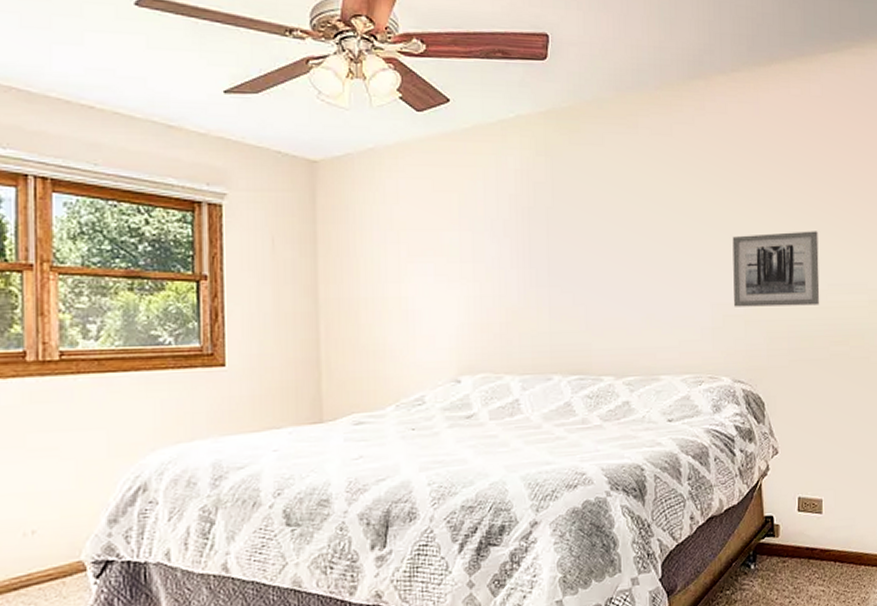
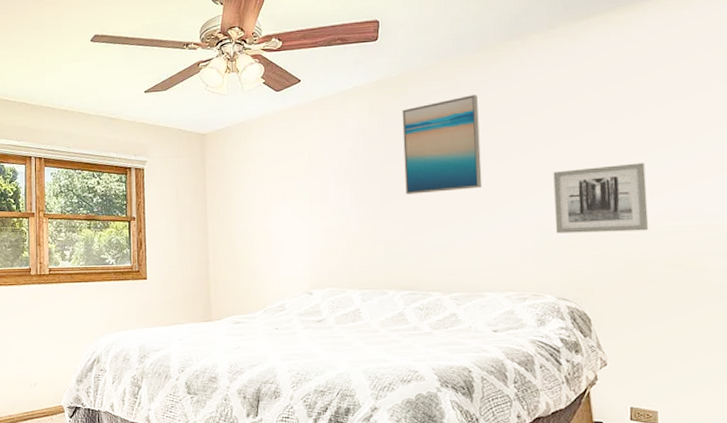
wall art: none [573,138,660,256] -> present [402,94,483,194]

